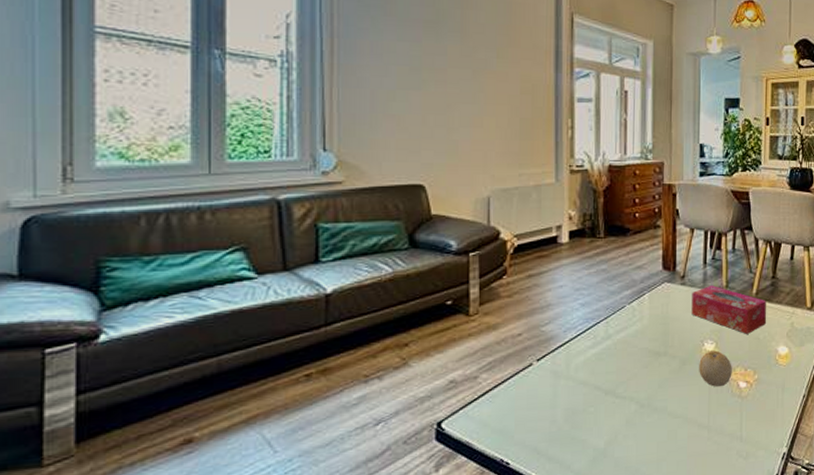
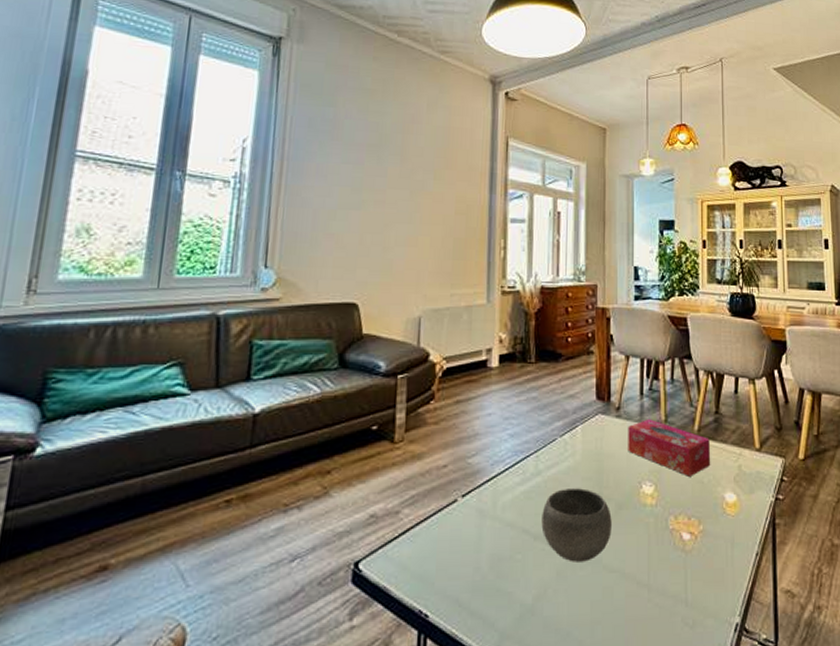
bowl: none [612,348,676,412] -> present [541,488,612,562]
fruit: present [699,350,732,387] -> none [637,494,674,538]

